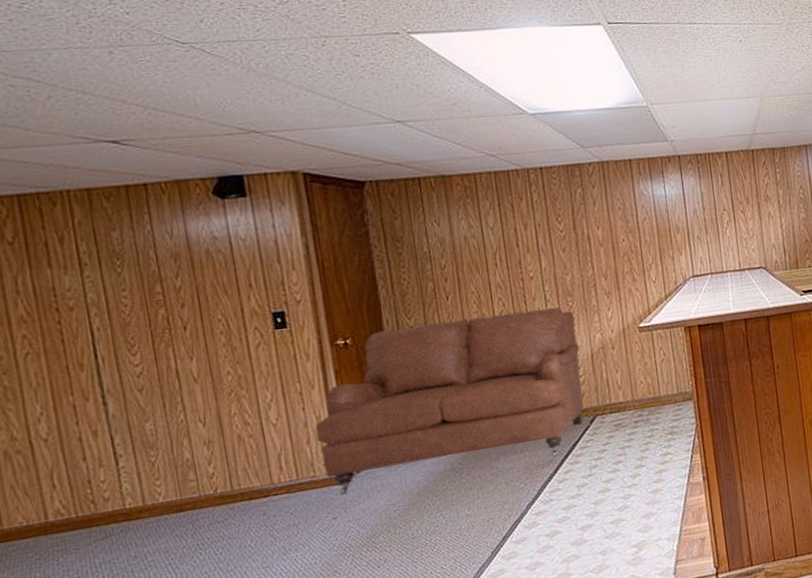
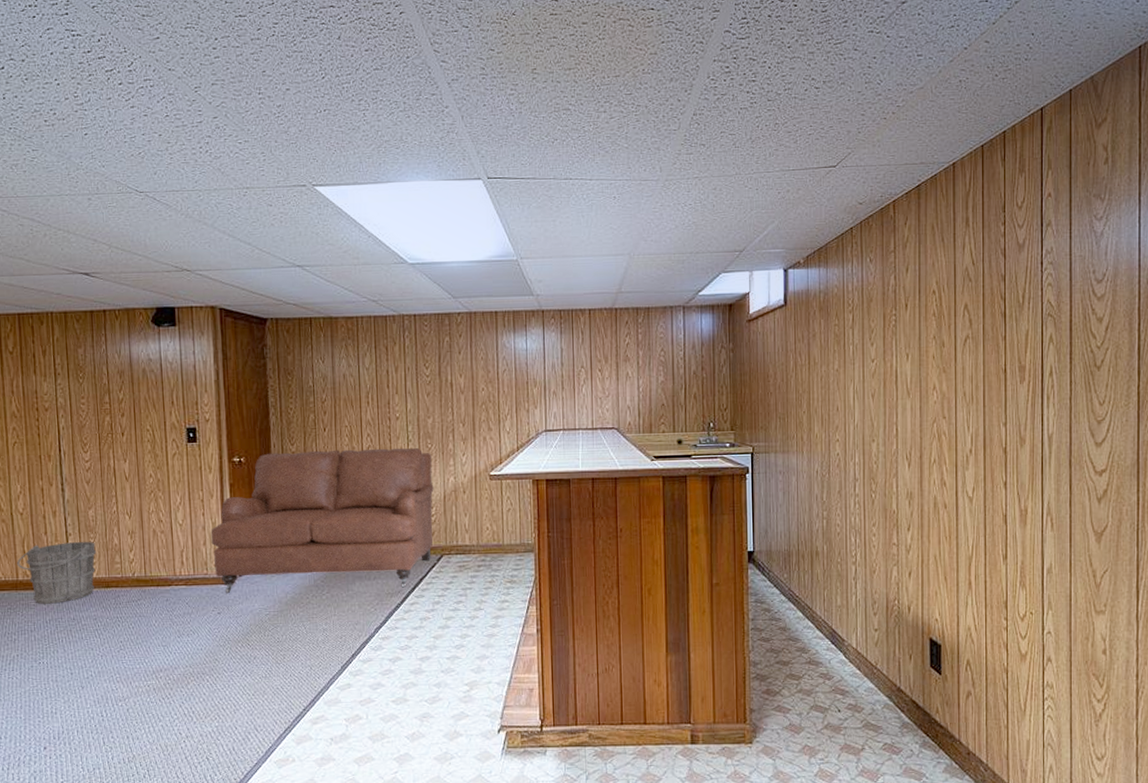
bucket: none [43,460,162,547] -> present [16,541,96,604]

